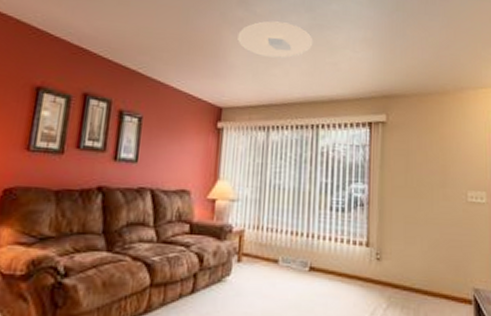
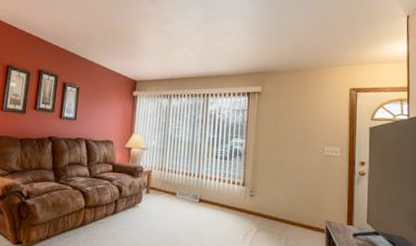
ceiling light: present [237,21,314,59] -> none [148,15,206,44]

